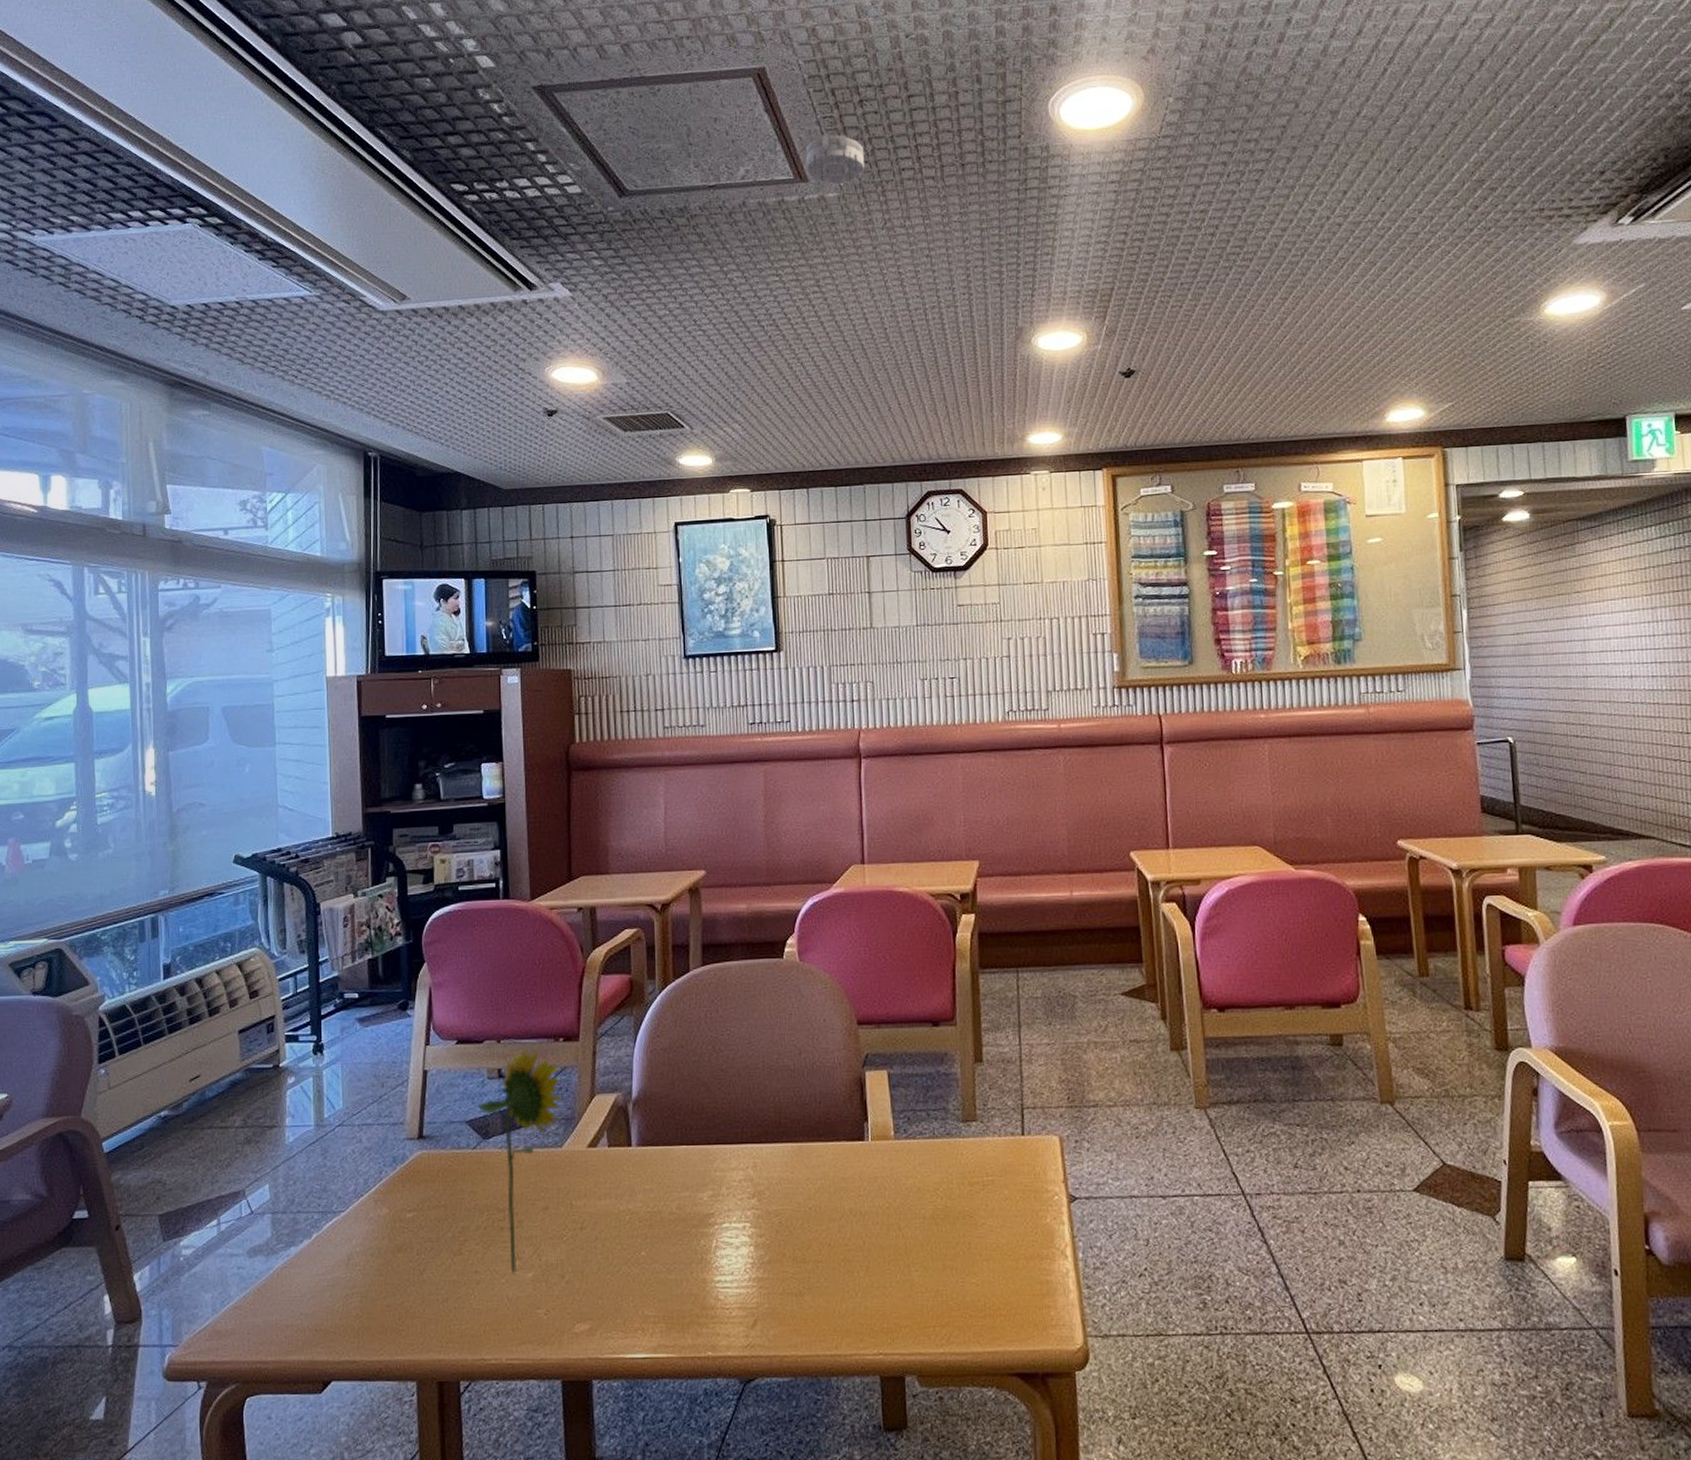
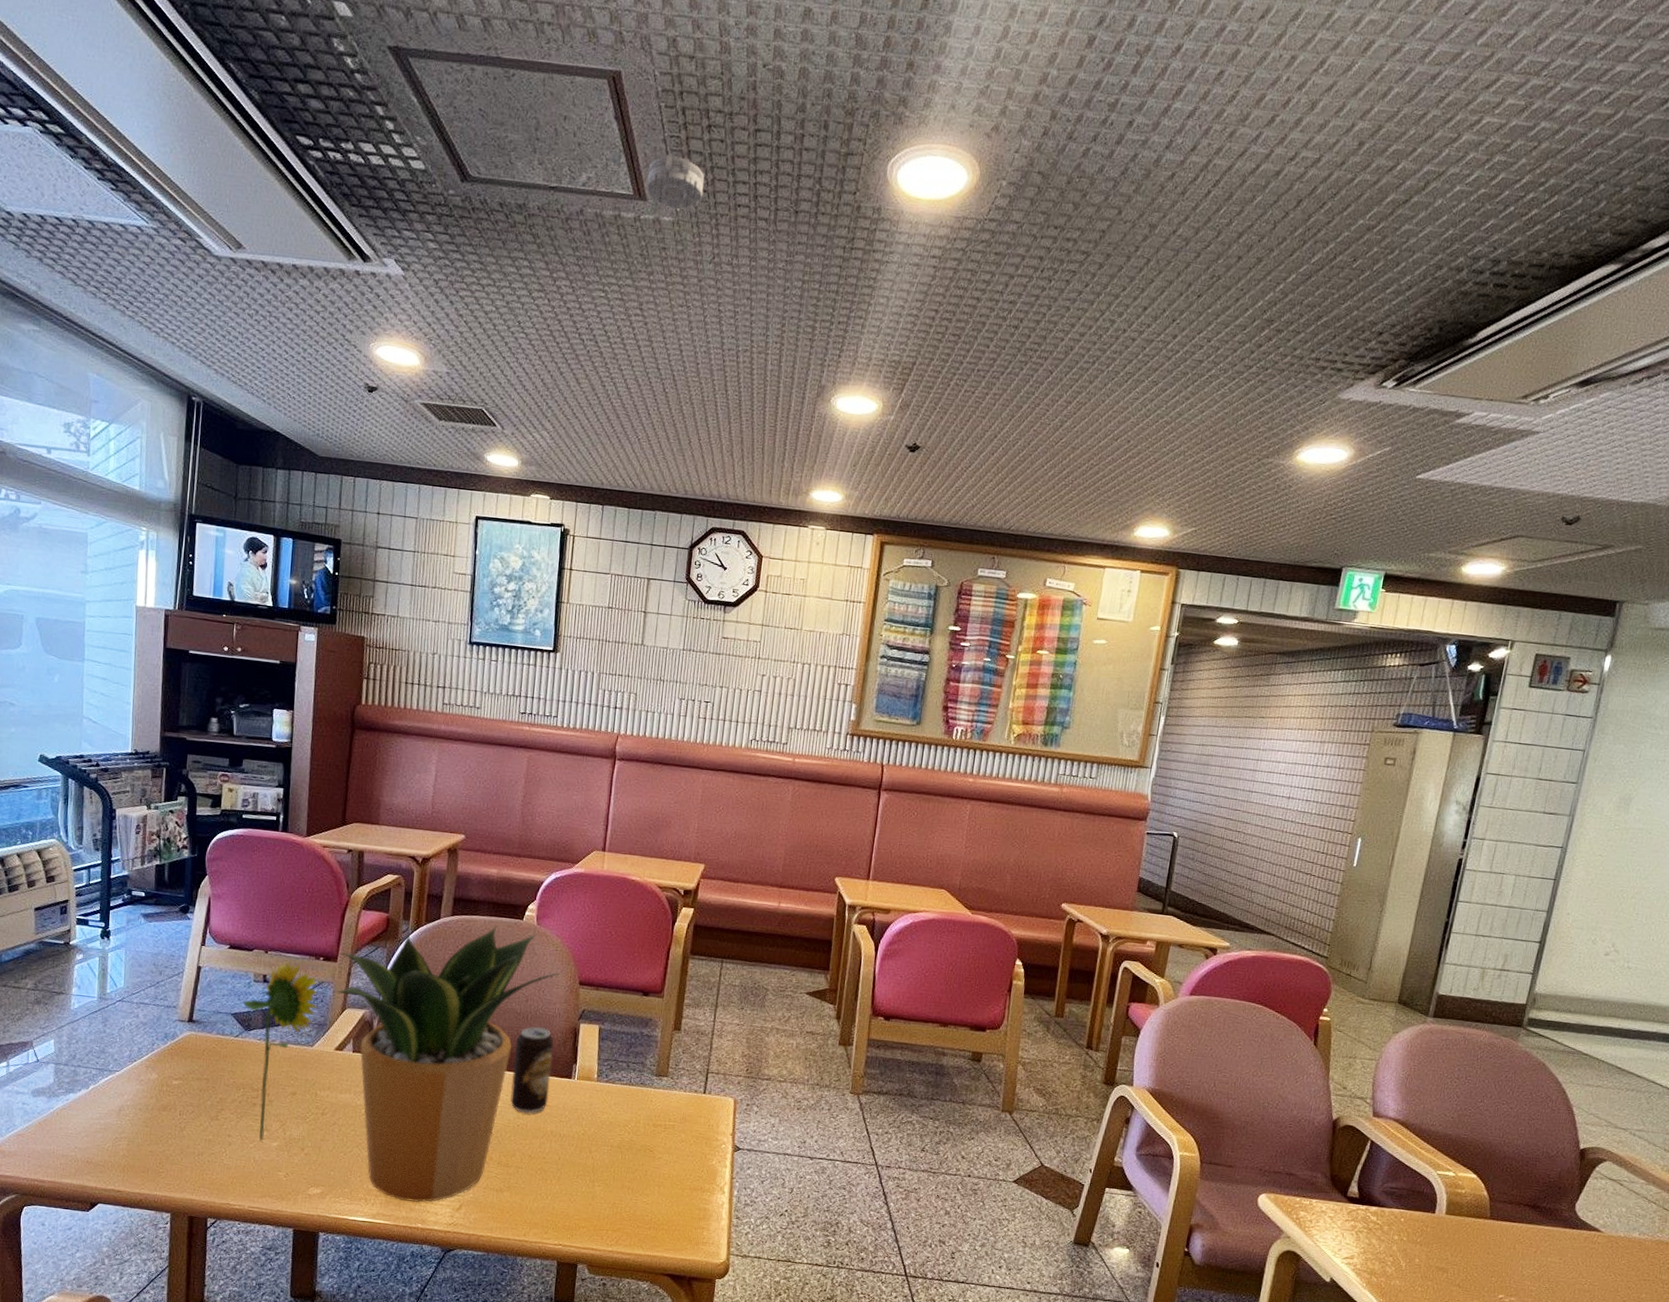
potted plant: none [582,970,834,1325] -> present [336,926,560,1203]
beverage can: none [794,1082,841,1192] -> present [510,1026,554,1114]

